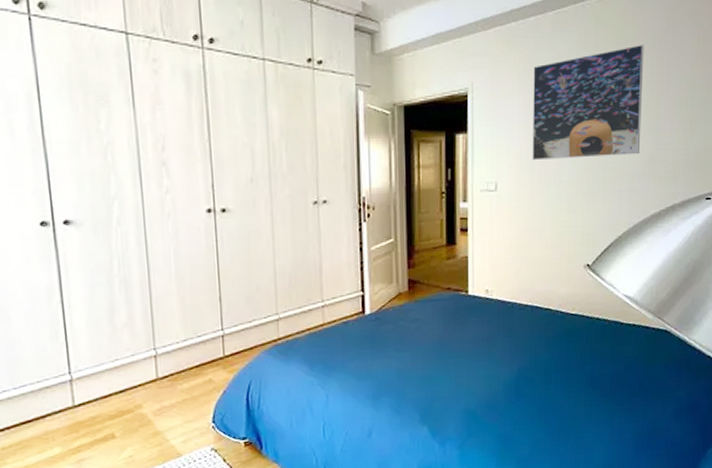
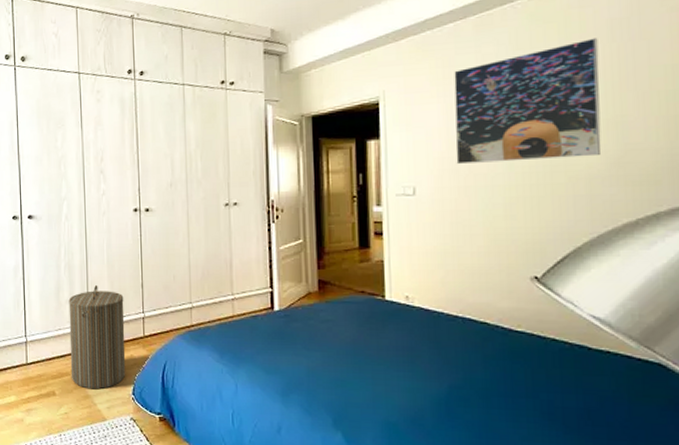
laundry hamper: none [127,303,204,425] -> present [68,285,126,390]

